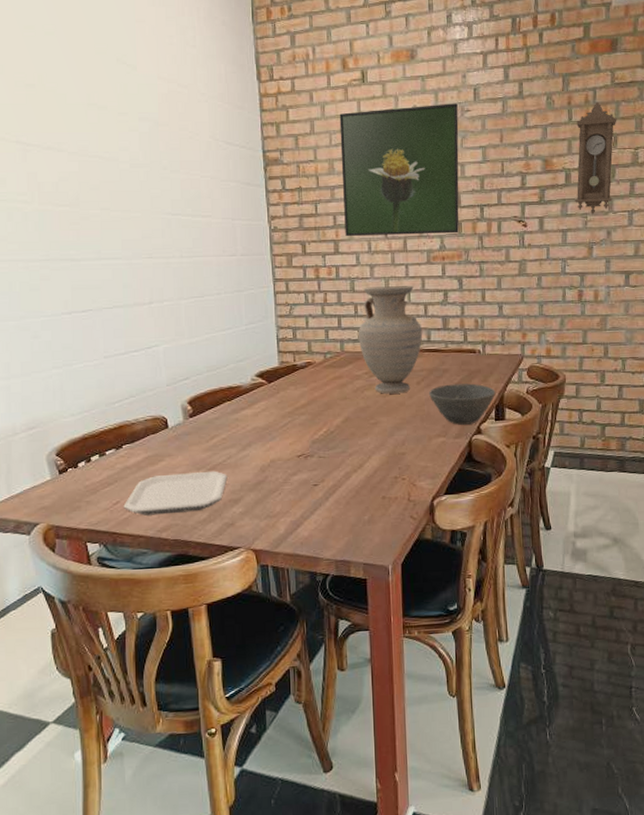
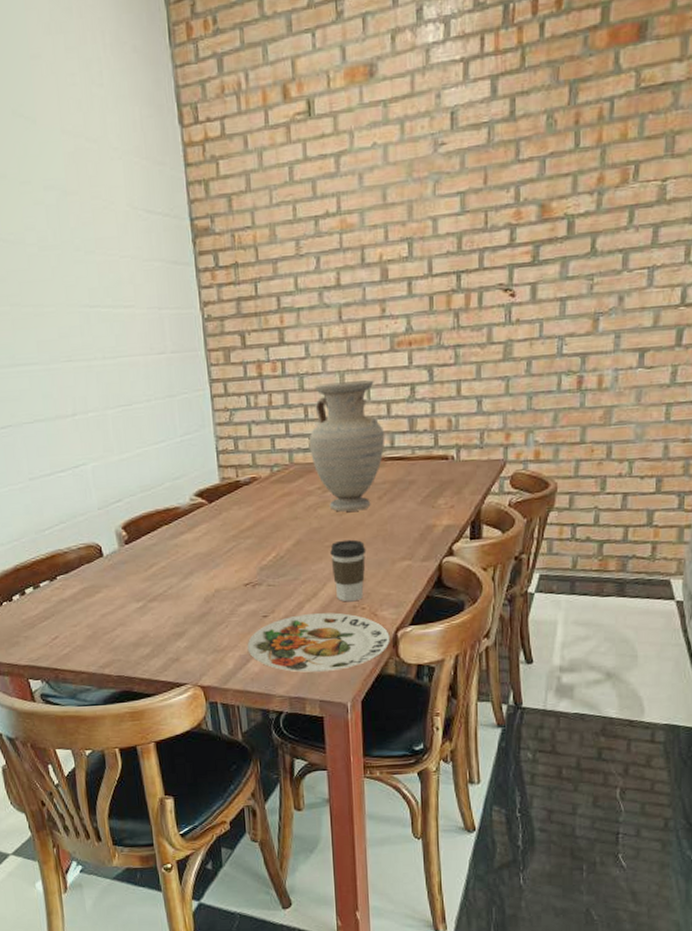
plate: present [123,471,228,516] -> none [62,602,170,651]
plate: none [298,482,427,537] -> present [247,612,390,673]
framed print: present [339,103,459,237] -> none [280,135,431,323]
coffee cup: none [375,418,407,473] -> present [330,539,366,602]
bowl: present [429,383,496,425] -> none [392,496,472,546]
pendulum clock: present [575,101,617,214] -> none [578,116,641,275]

